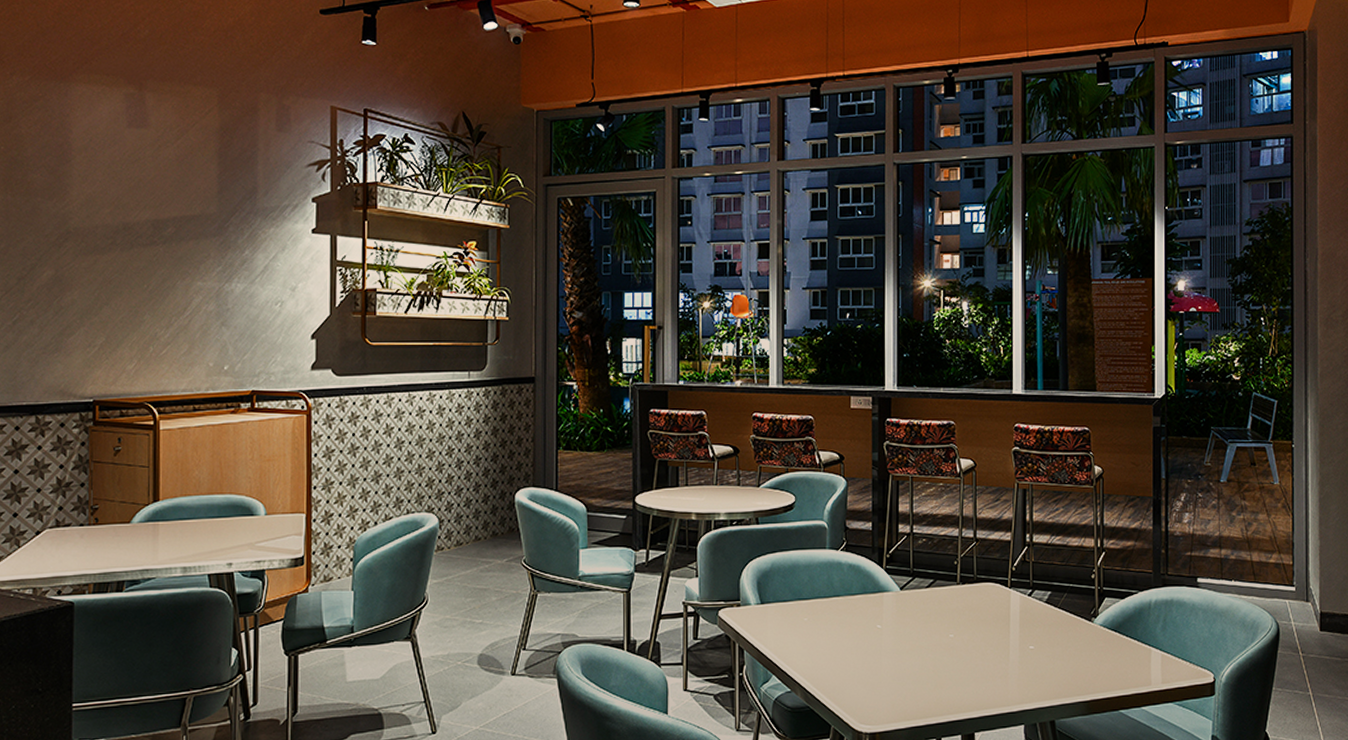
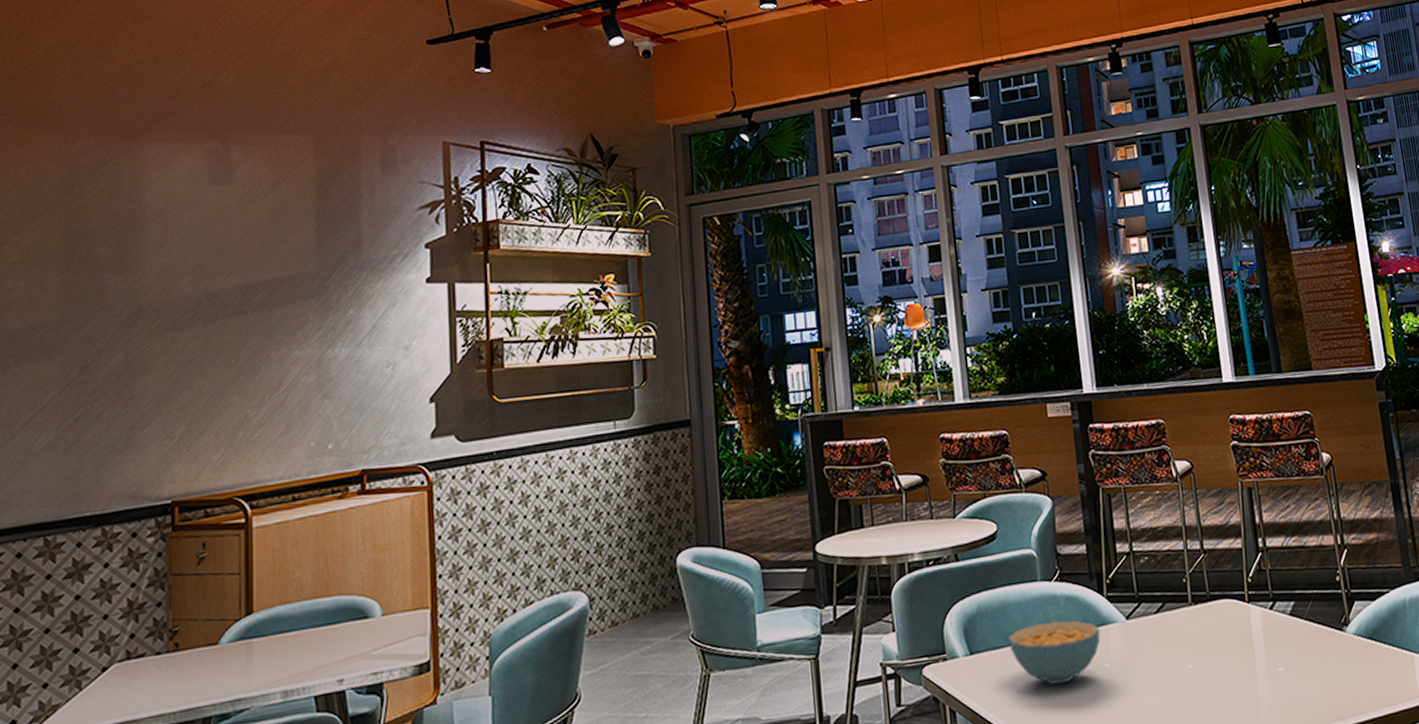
cereal bowl: none [794,585,876,638] -> present [1007,620,1101,685]

